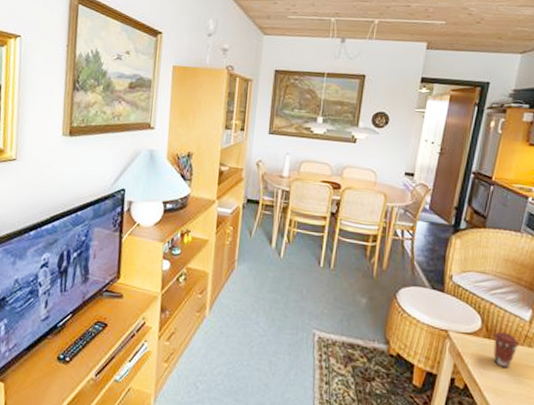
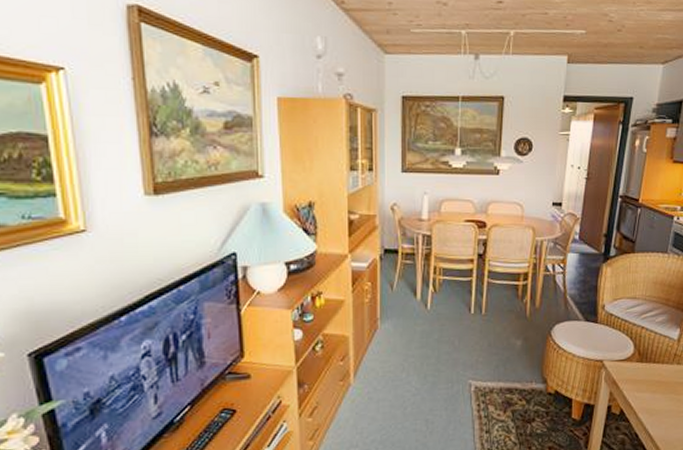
coffee cup: present [493,331,520,369] -> none [646,353,670,388]

